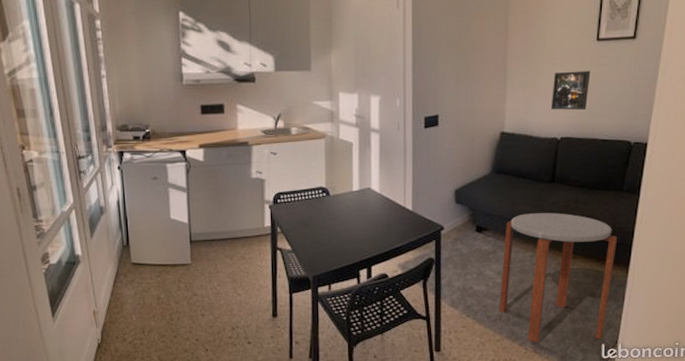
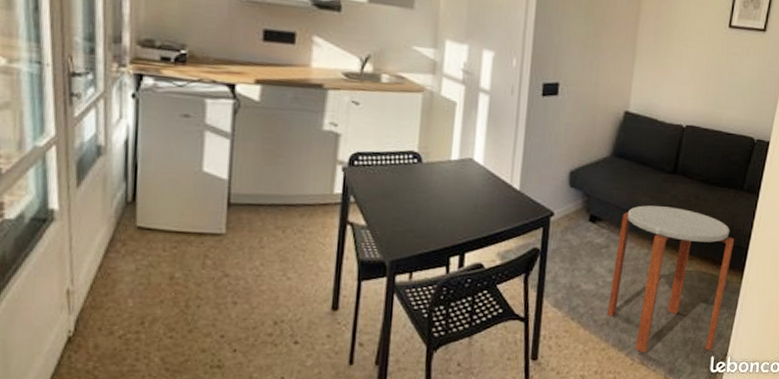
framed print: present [550,70,591,111] -> none [678,55,721,99]

